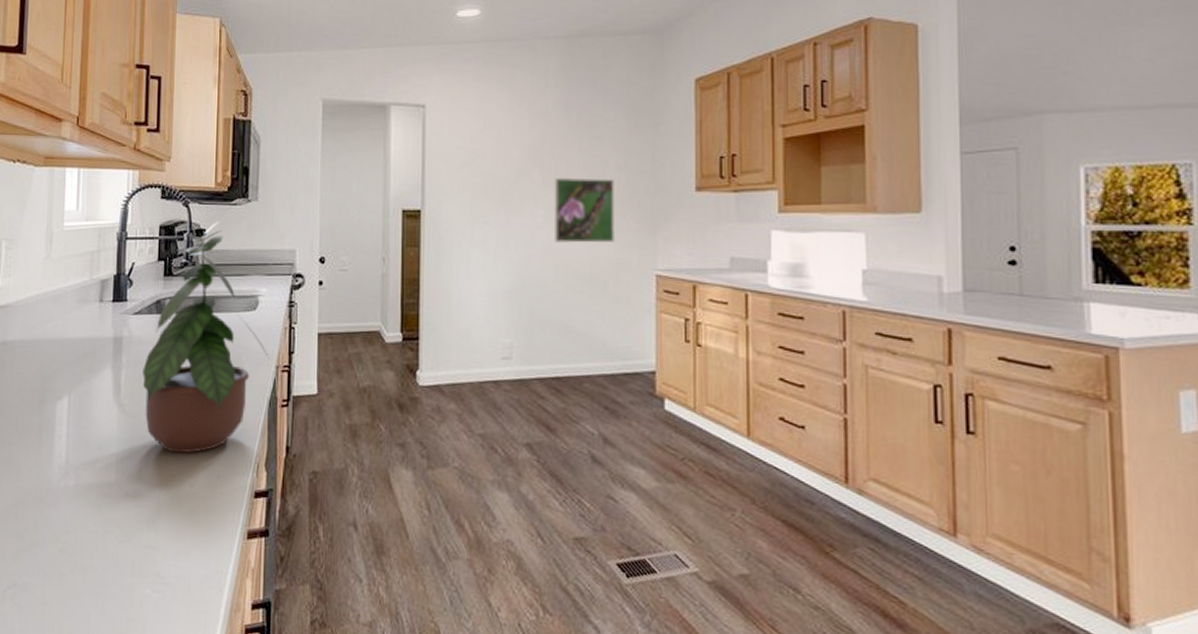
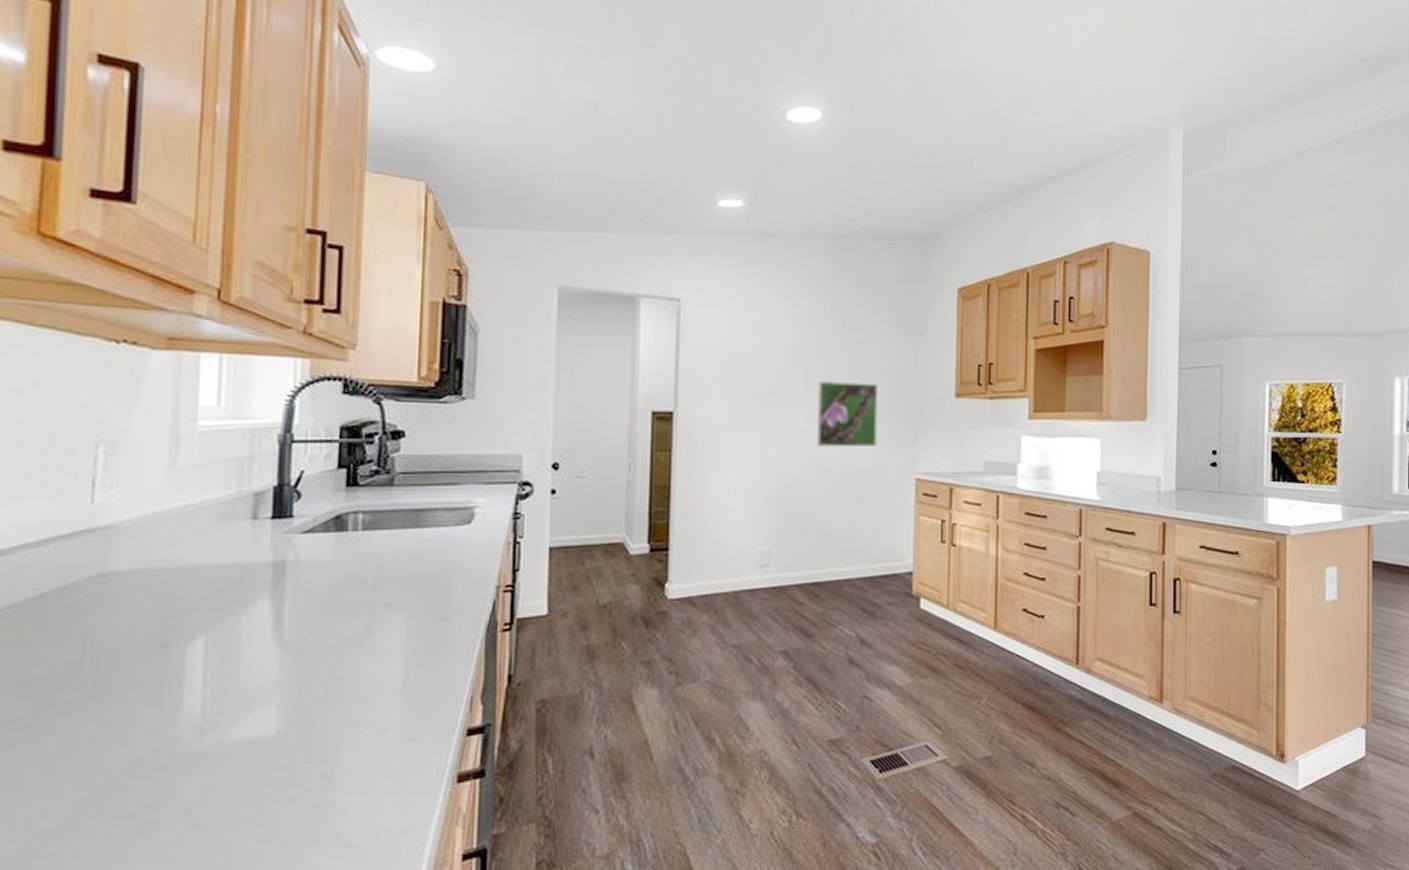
potted plant: present [142,222,269,454] -> none [315,422,488,694]

